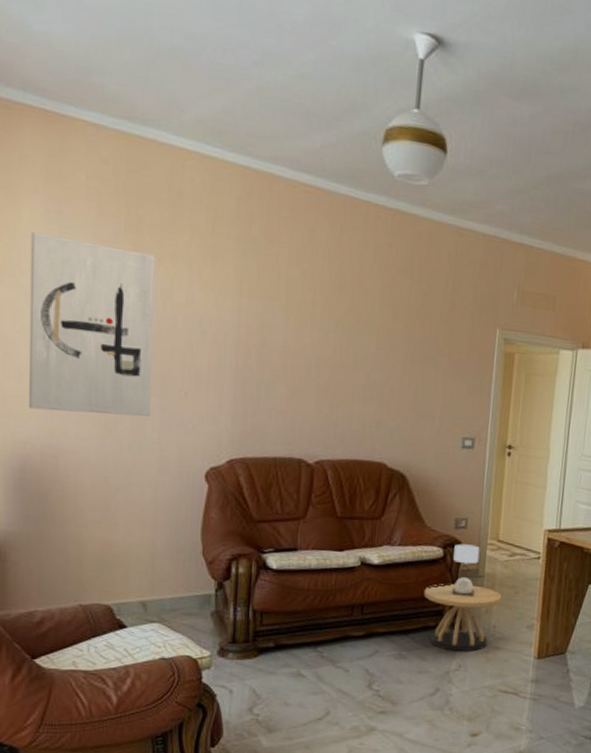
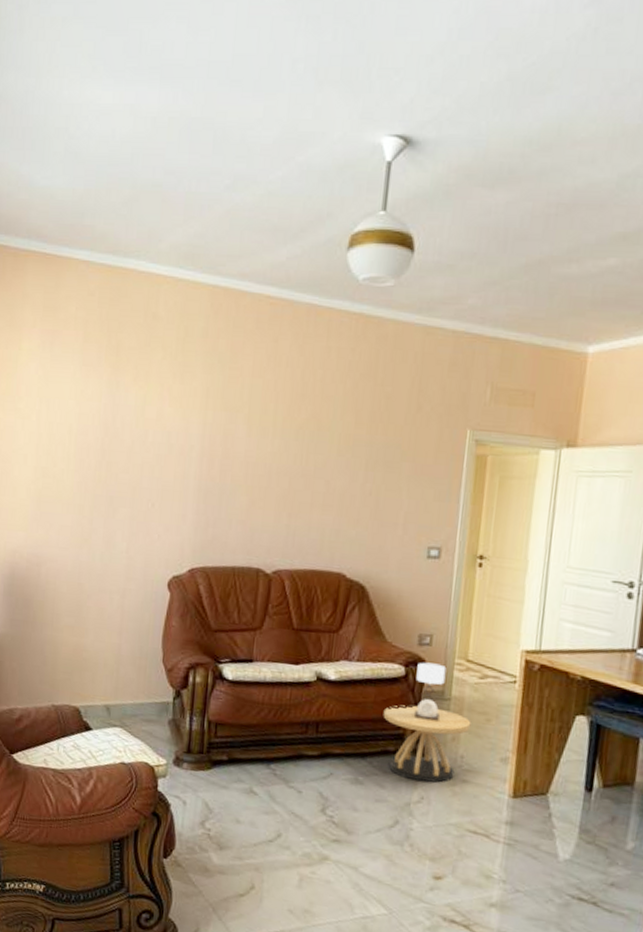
wall art: present [28,232,155,417] -> none [20,361,131,527]

